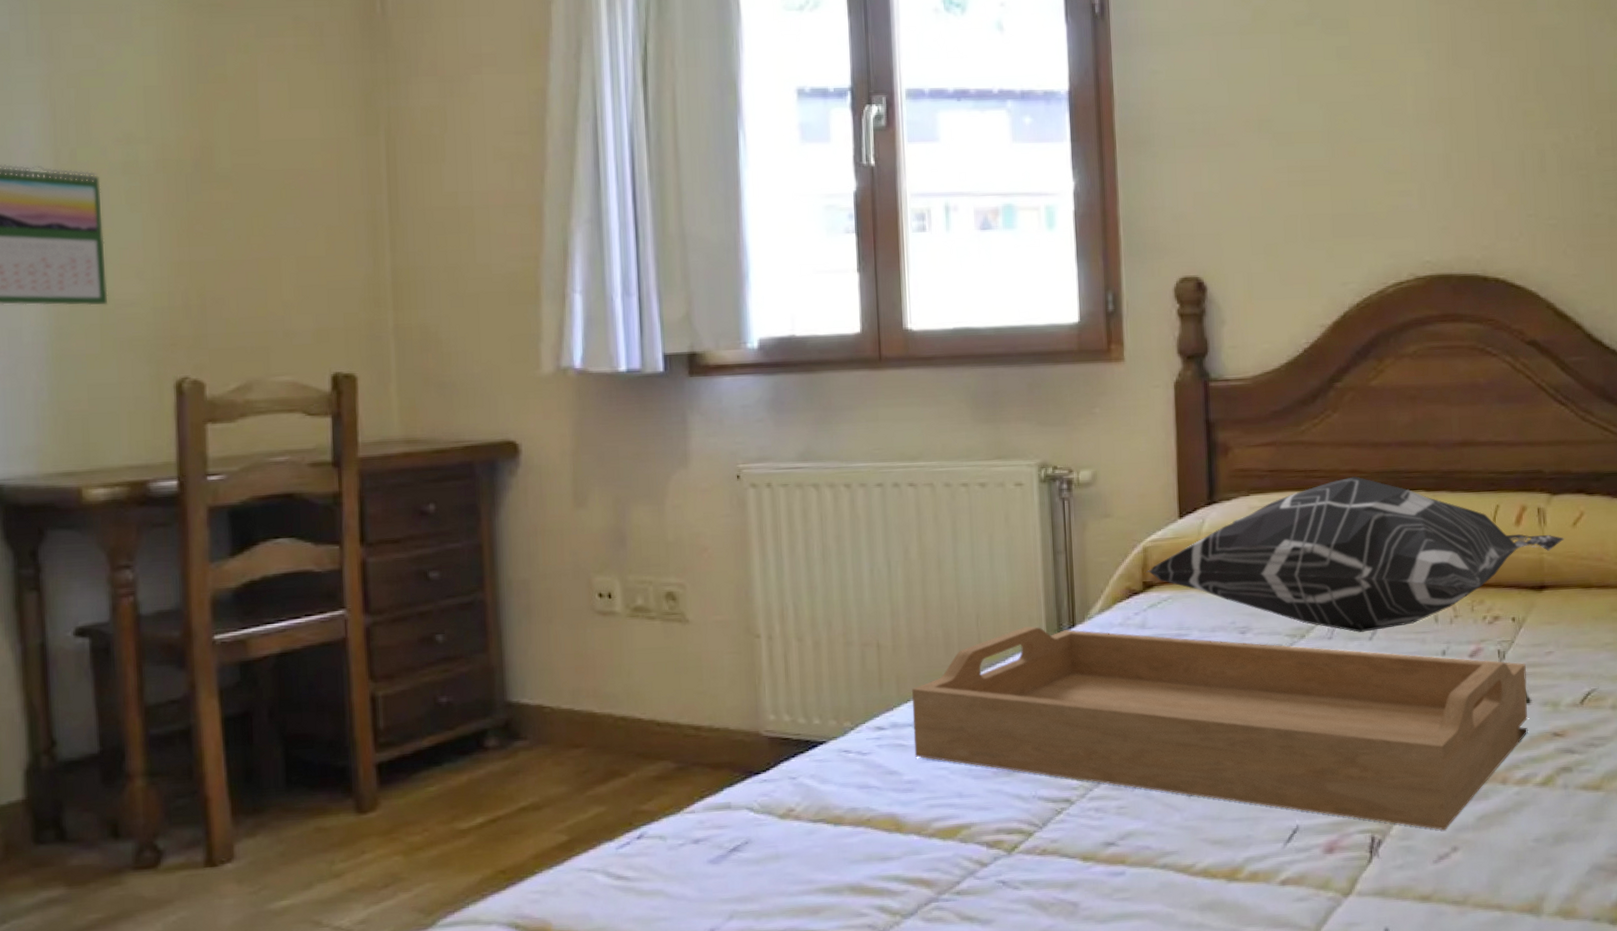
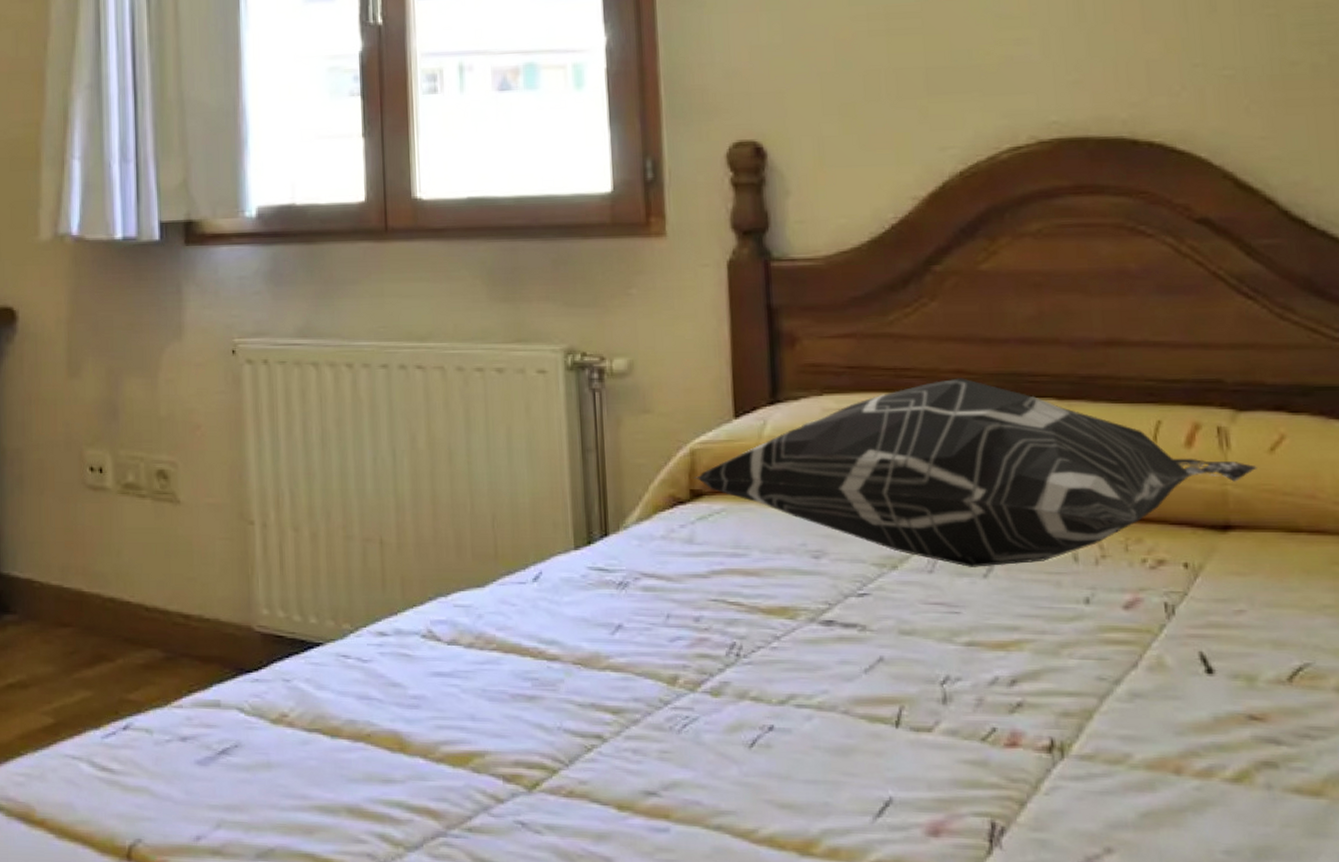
serving tray: present [911,626,1528,831] -> none [418,532,1211,825]

